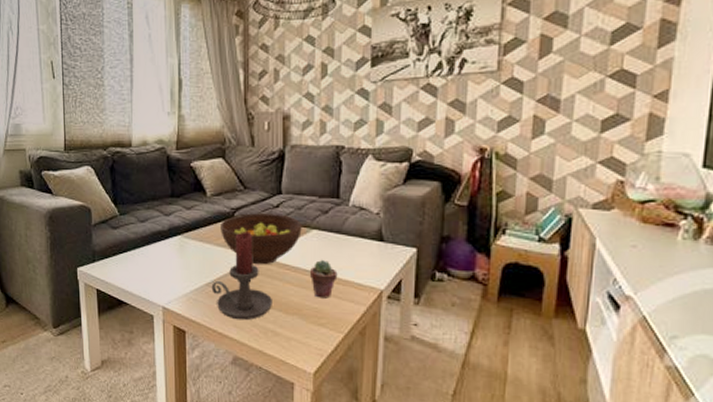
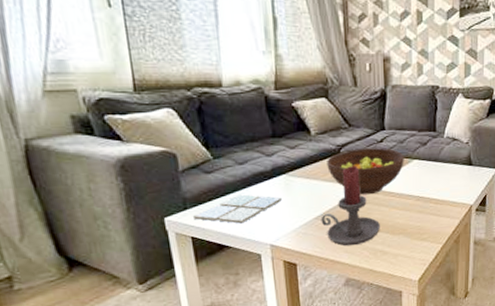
drink coaster: none [99,252,177,282] -> present [192,194,283,224]
potted succulent: present [310,260,338,298] -> none [413,185,436,218]

